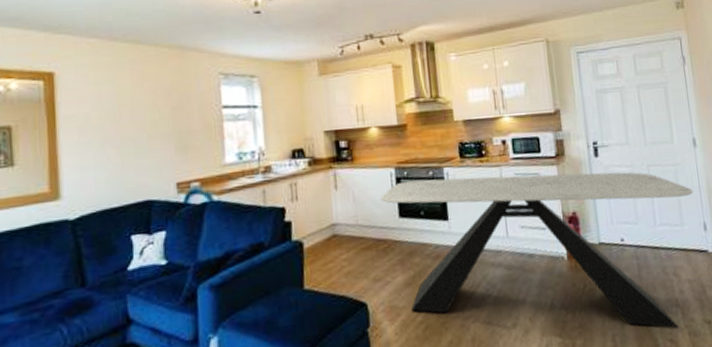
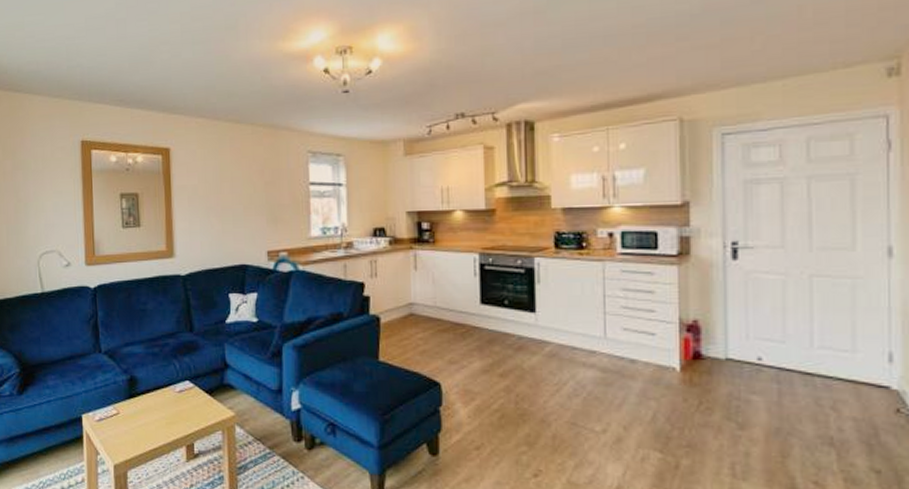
dining table: present [380,172,693,328] -> none [461,267,878,471]

